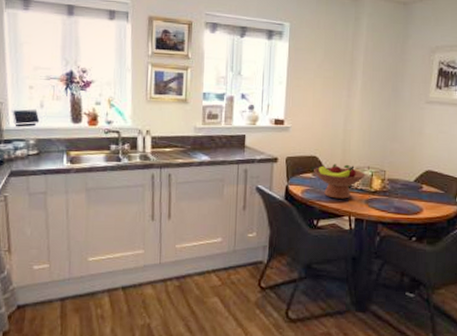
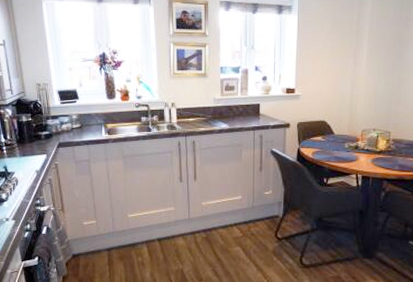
fruit bowl: present [314,163,366,199] -> none [323,127,372,159]

